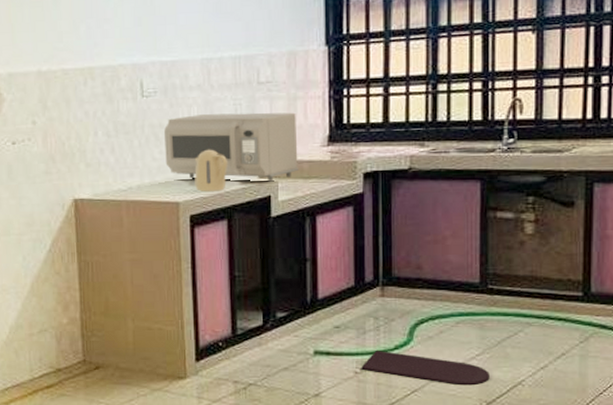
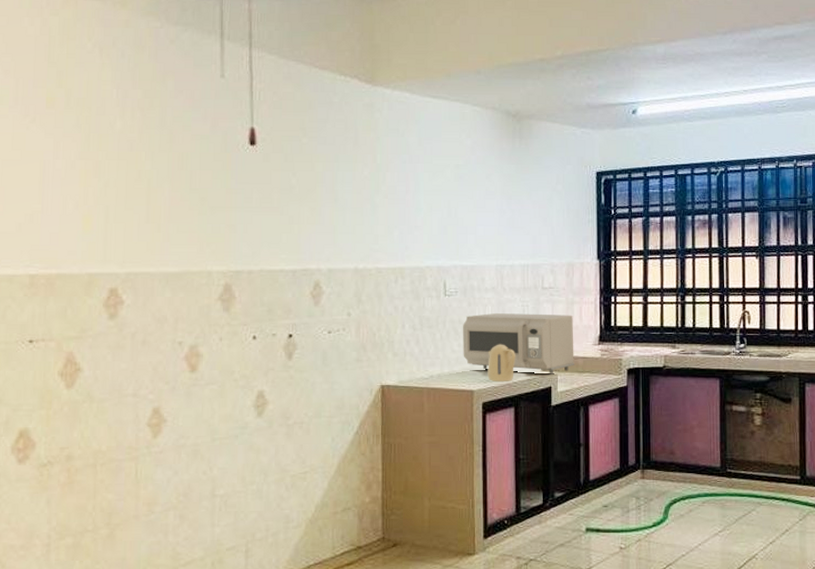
door mat: present [361,349,490,385] -> none [625,527,730,558]

